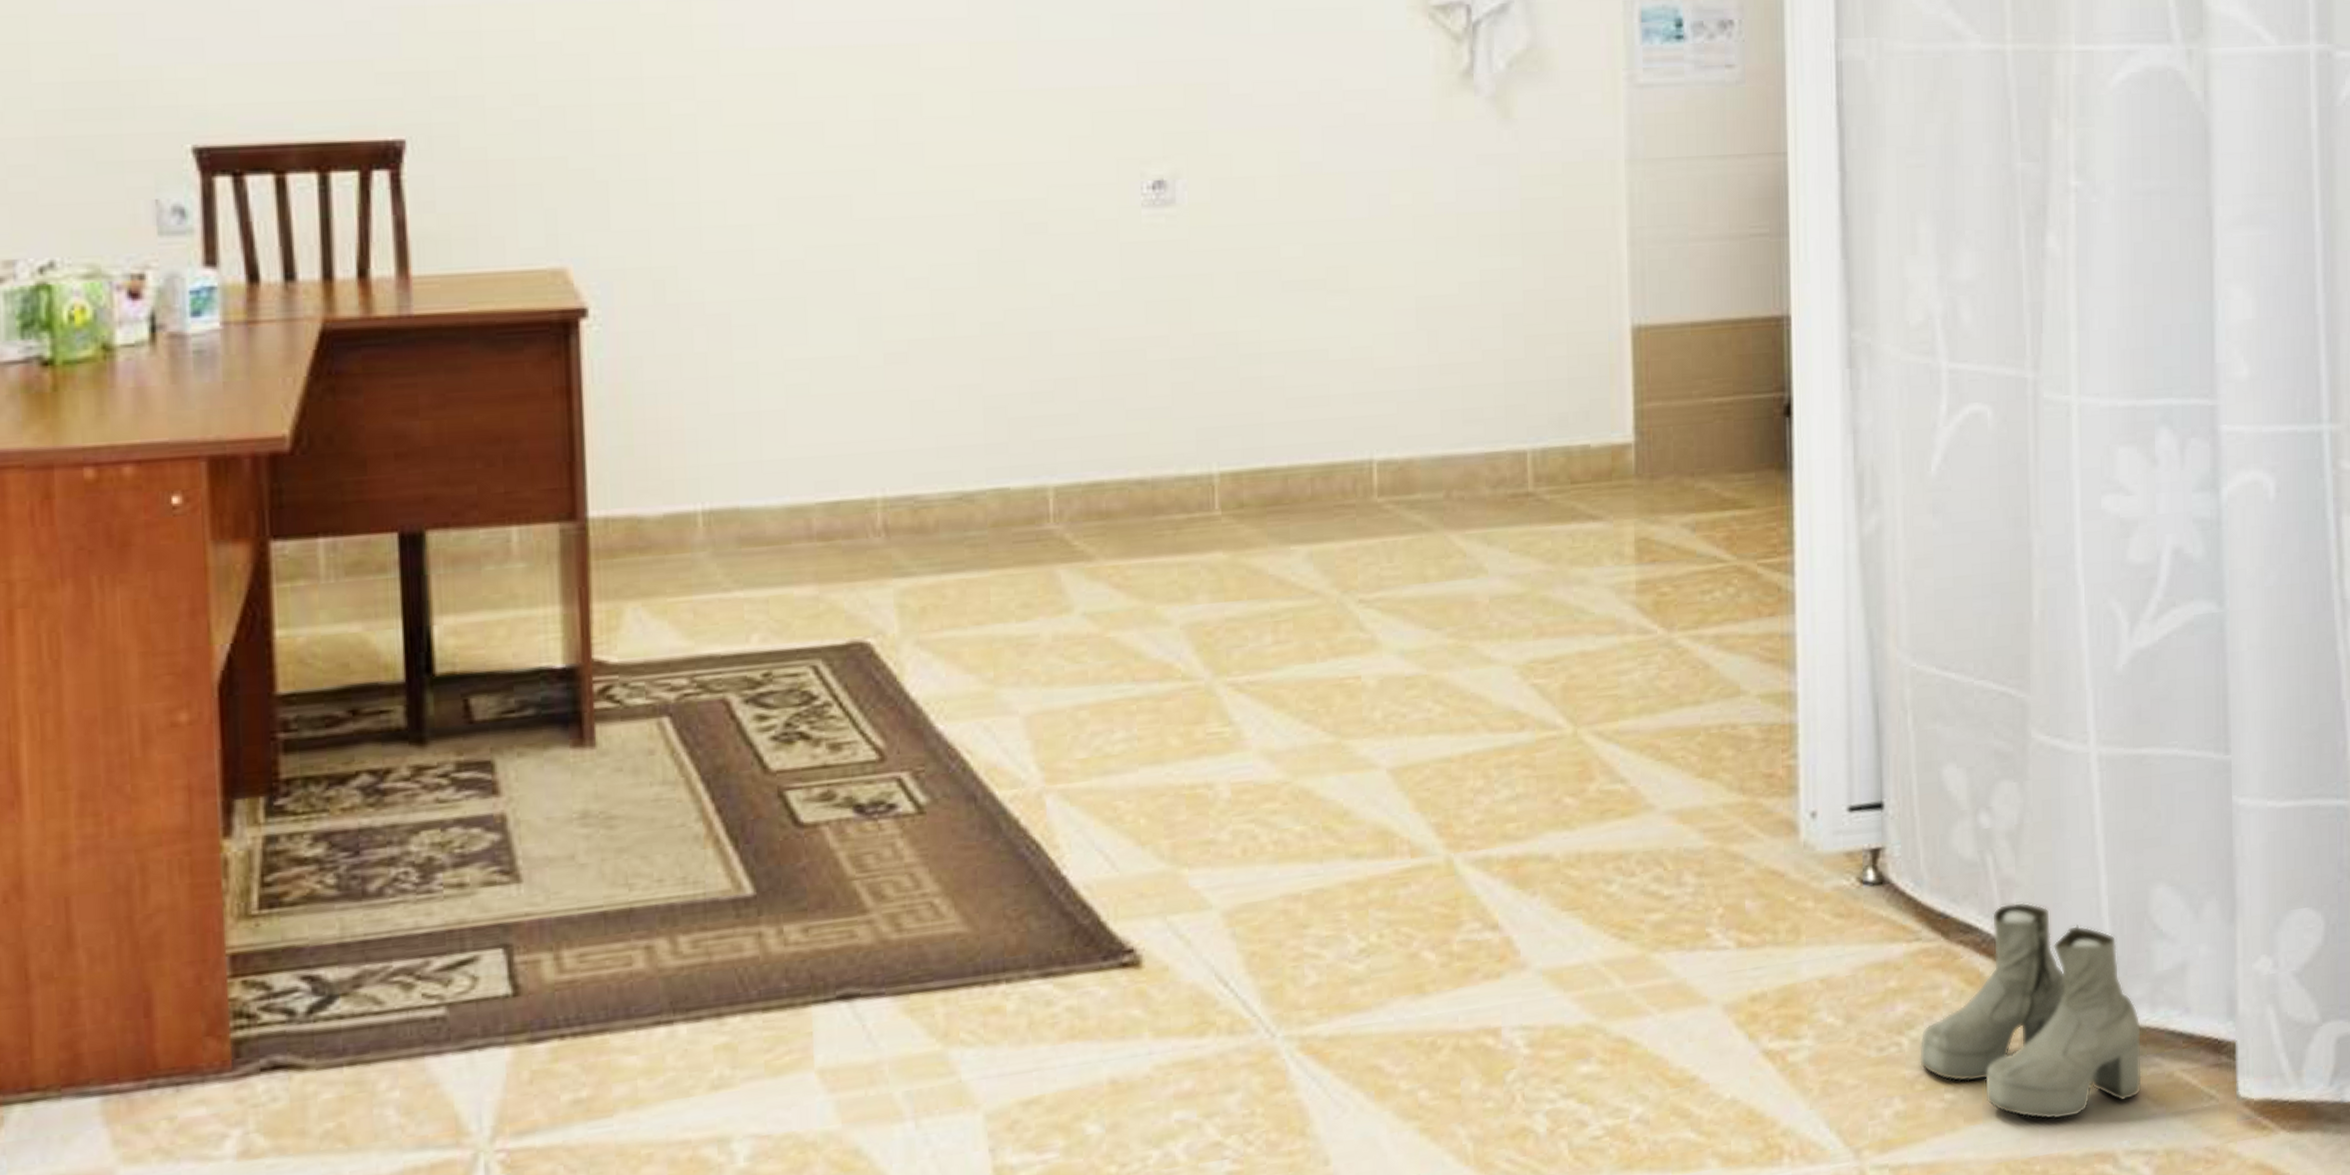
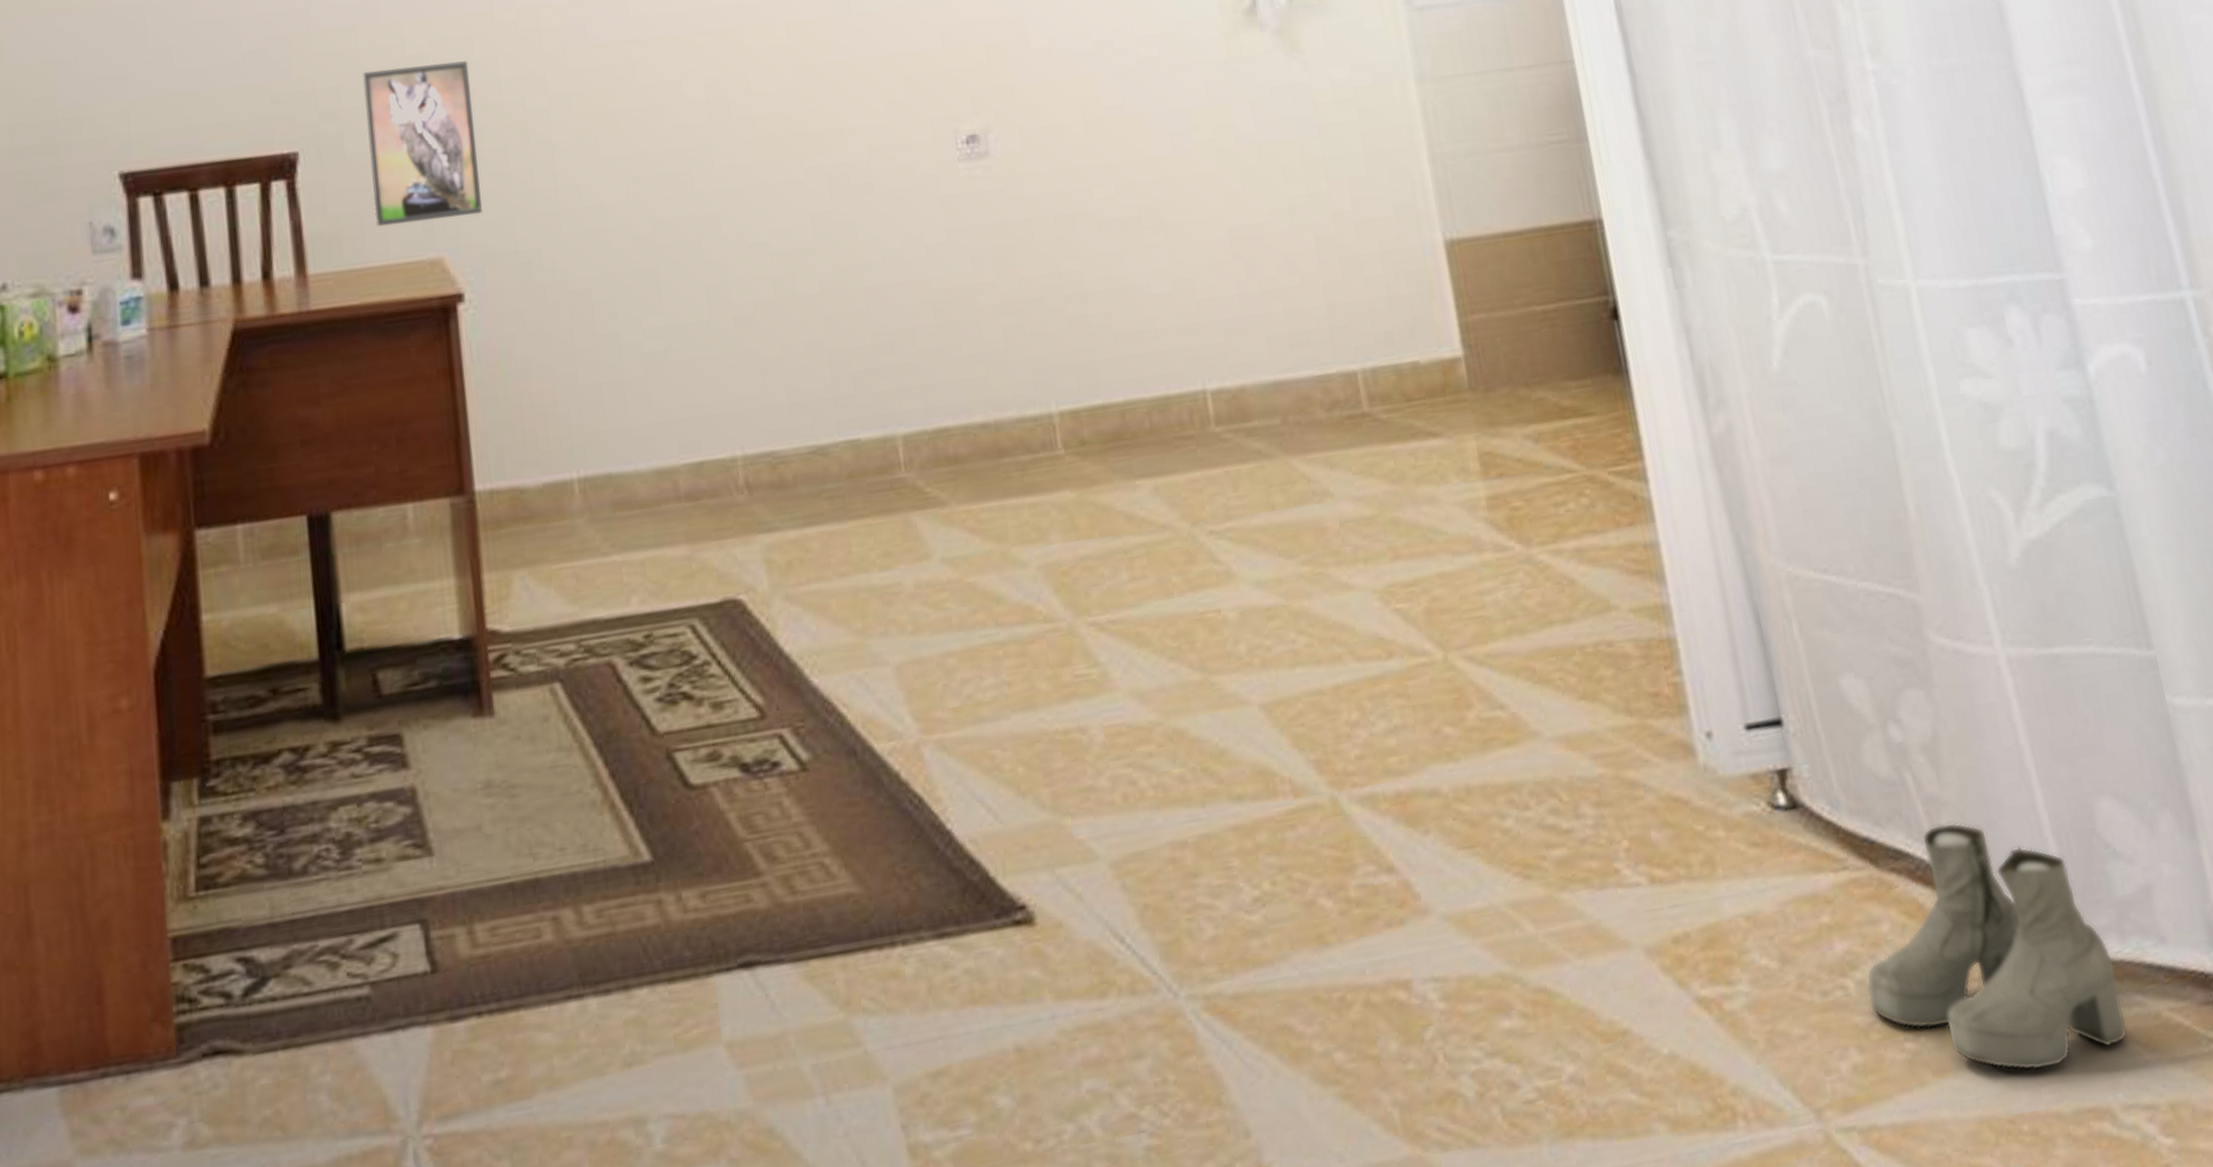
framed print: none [485,54,614,230] -> present [363,61,482,227]

